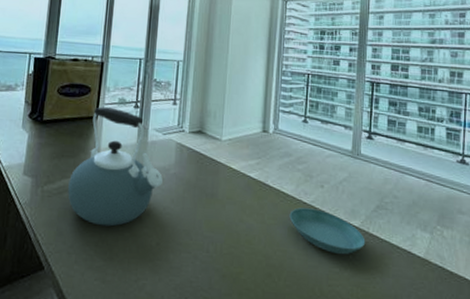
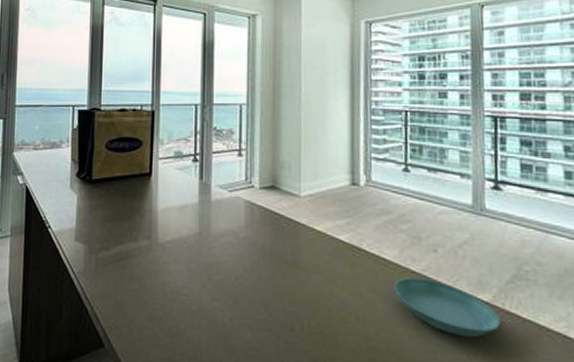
kettle: present [68,107,163,227] -> none [124,162,232,299]

